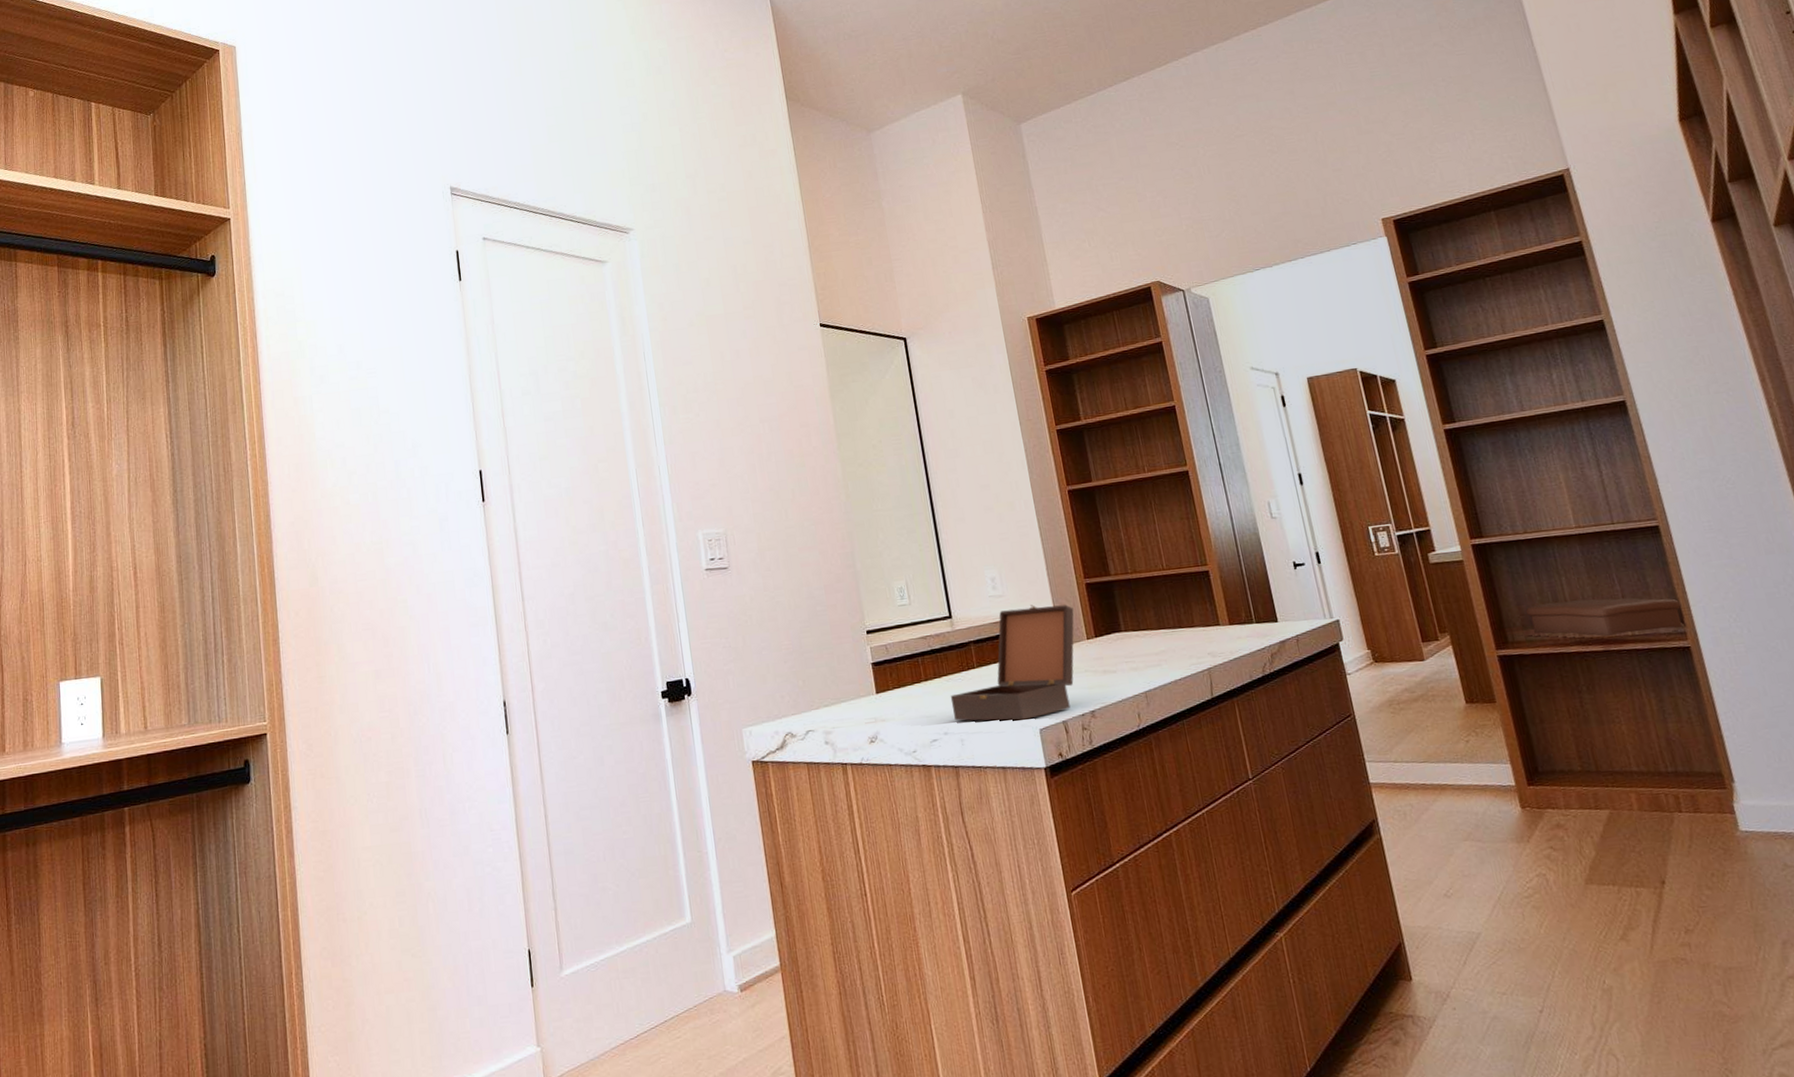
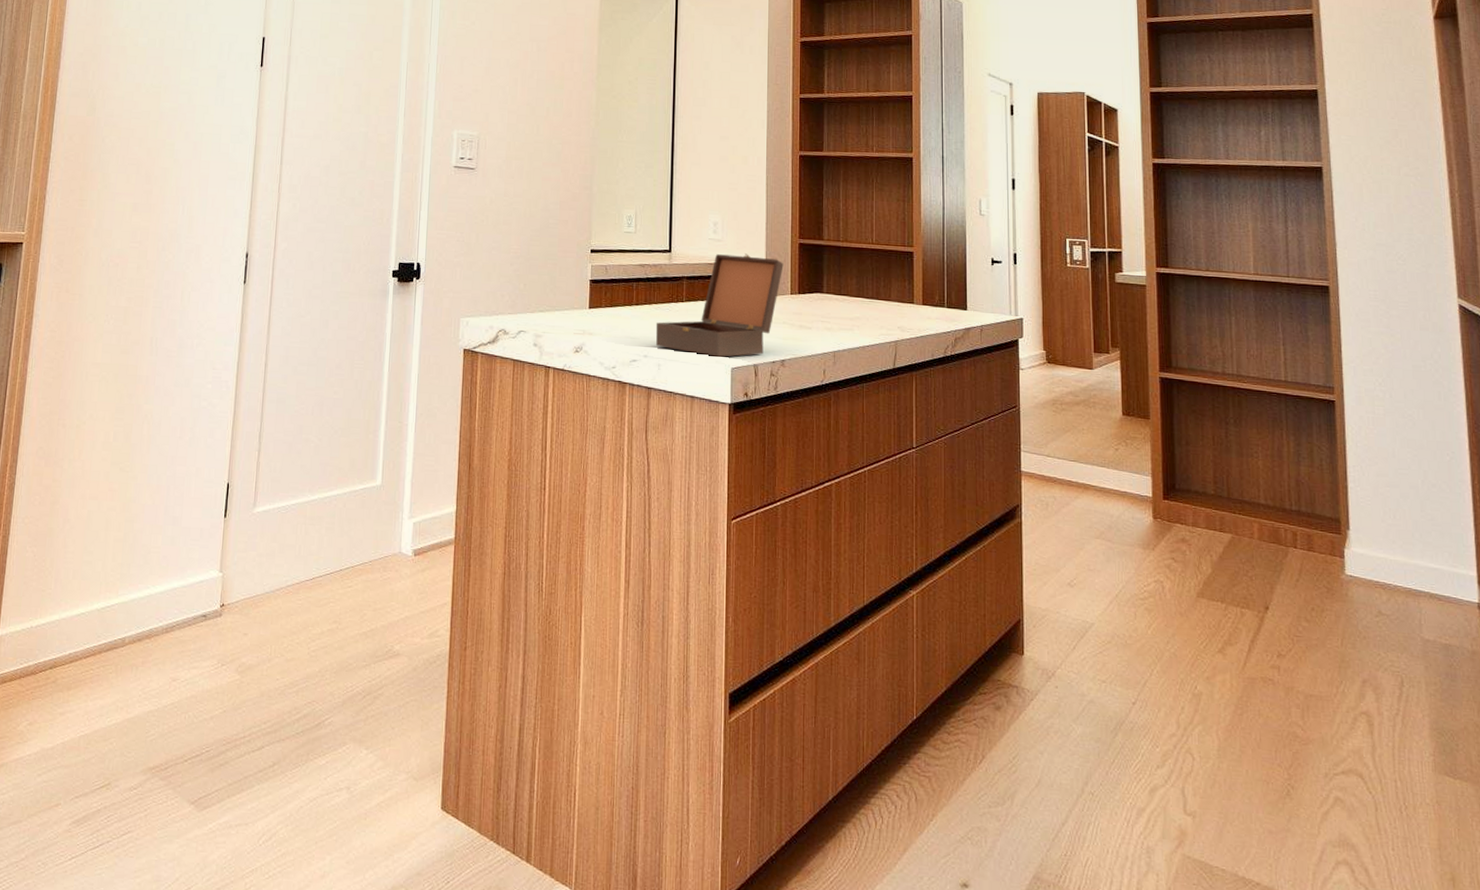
decorative box: present [1525,597,1683,636] -> none [1193,337,1334,383]

